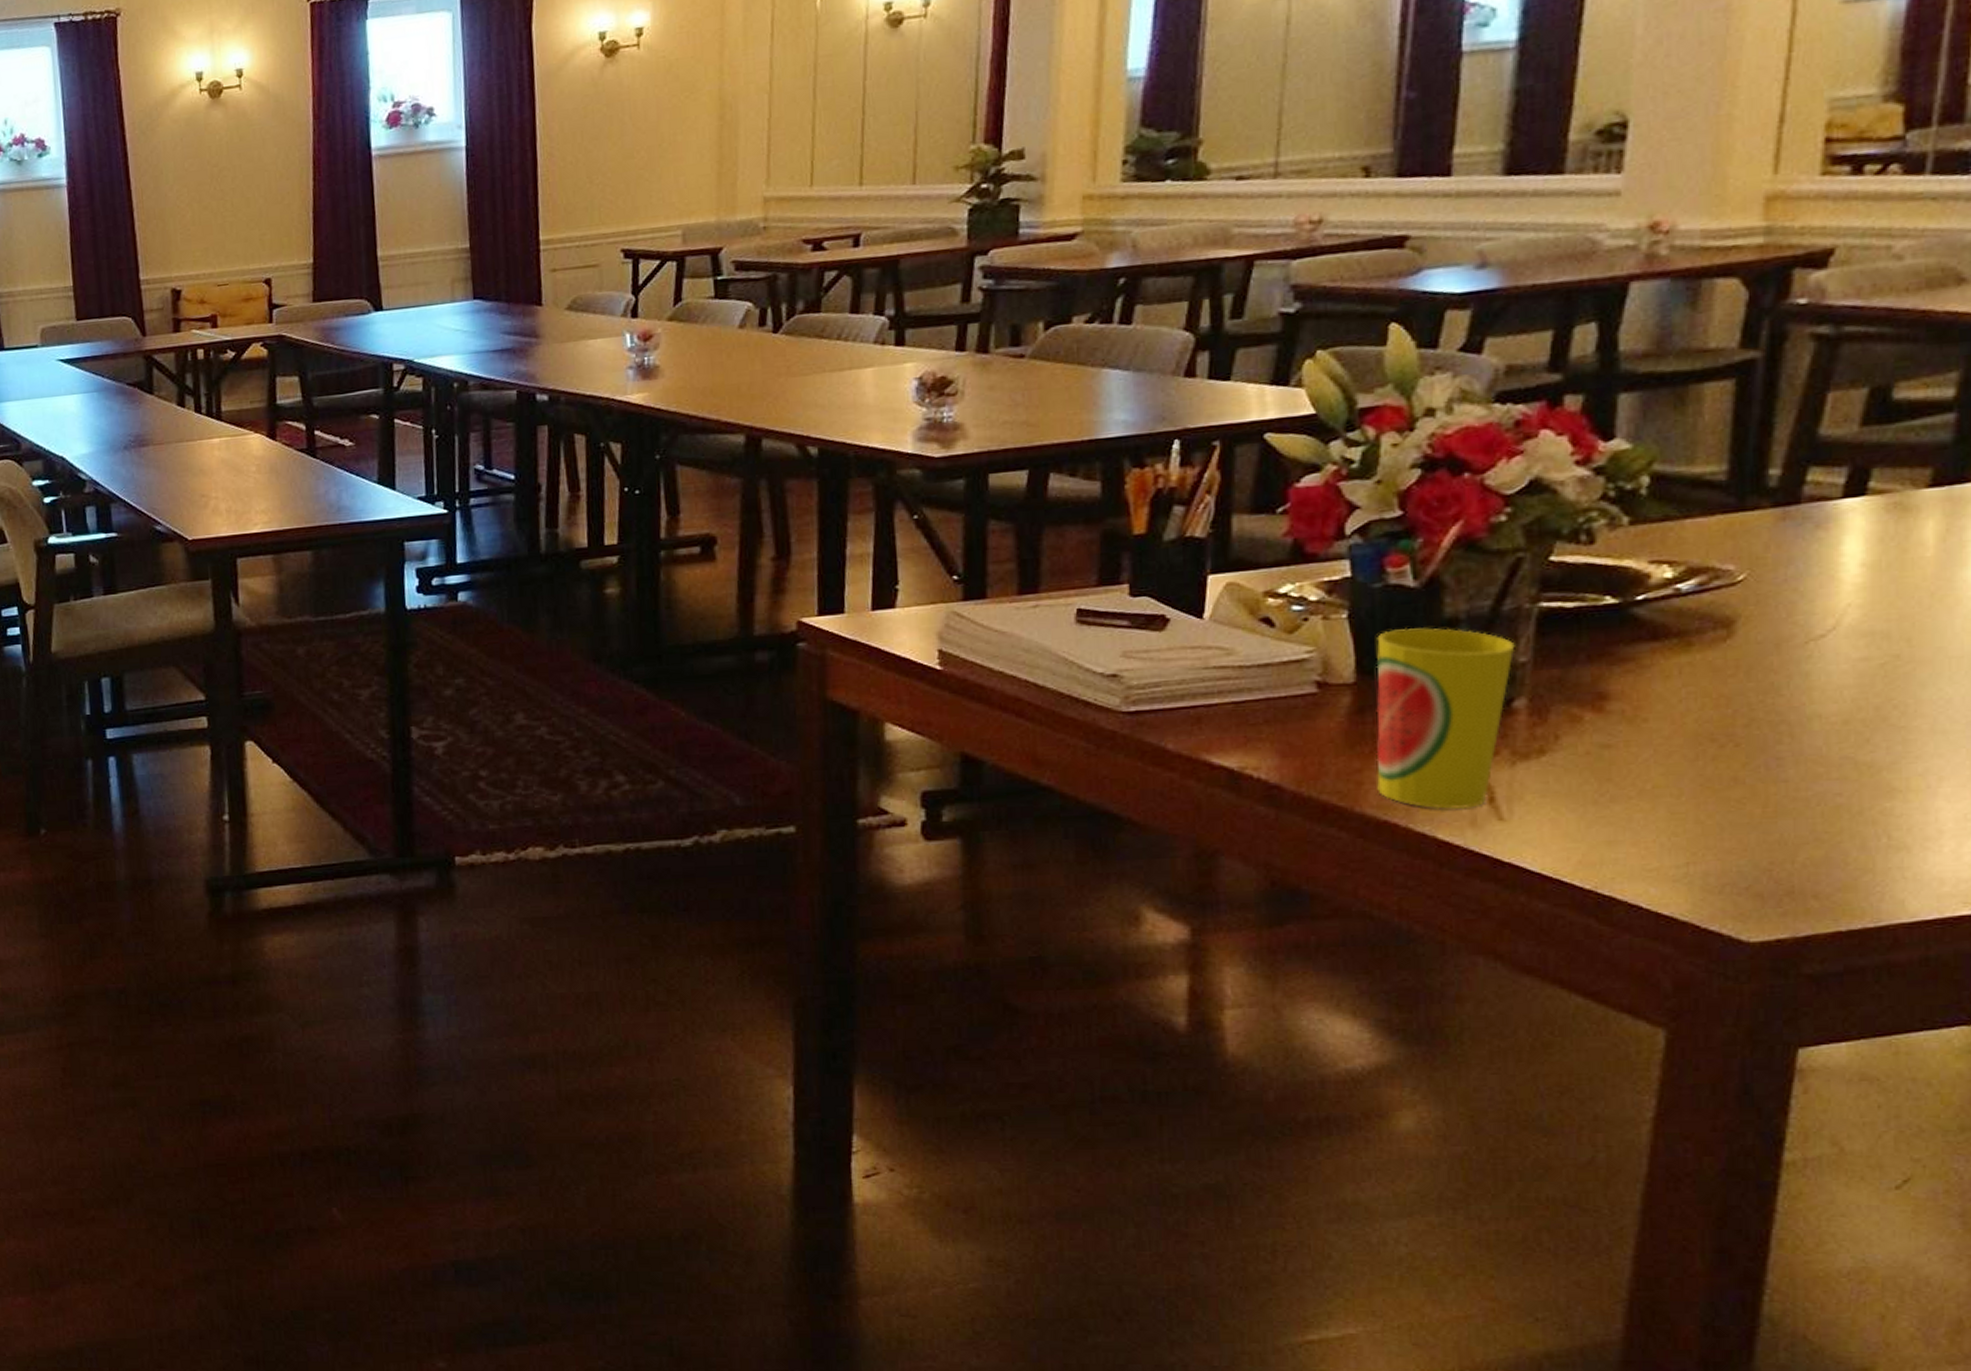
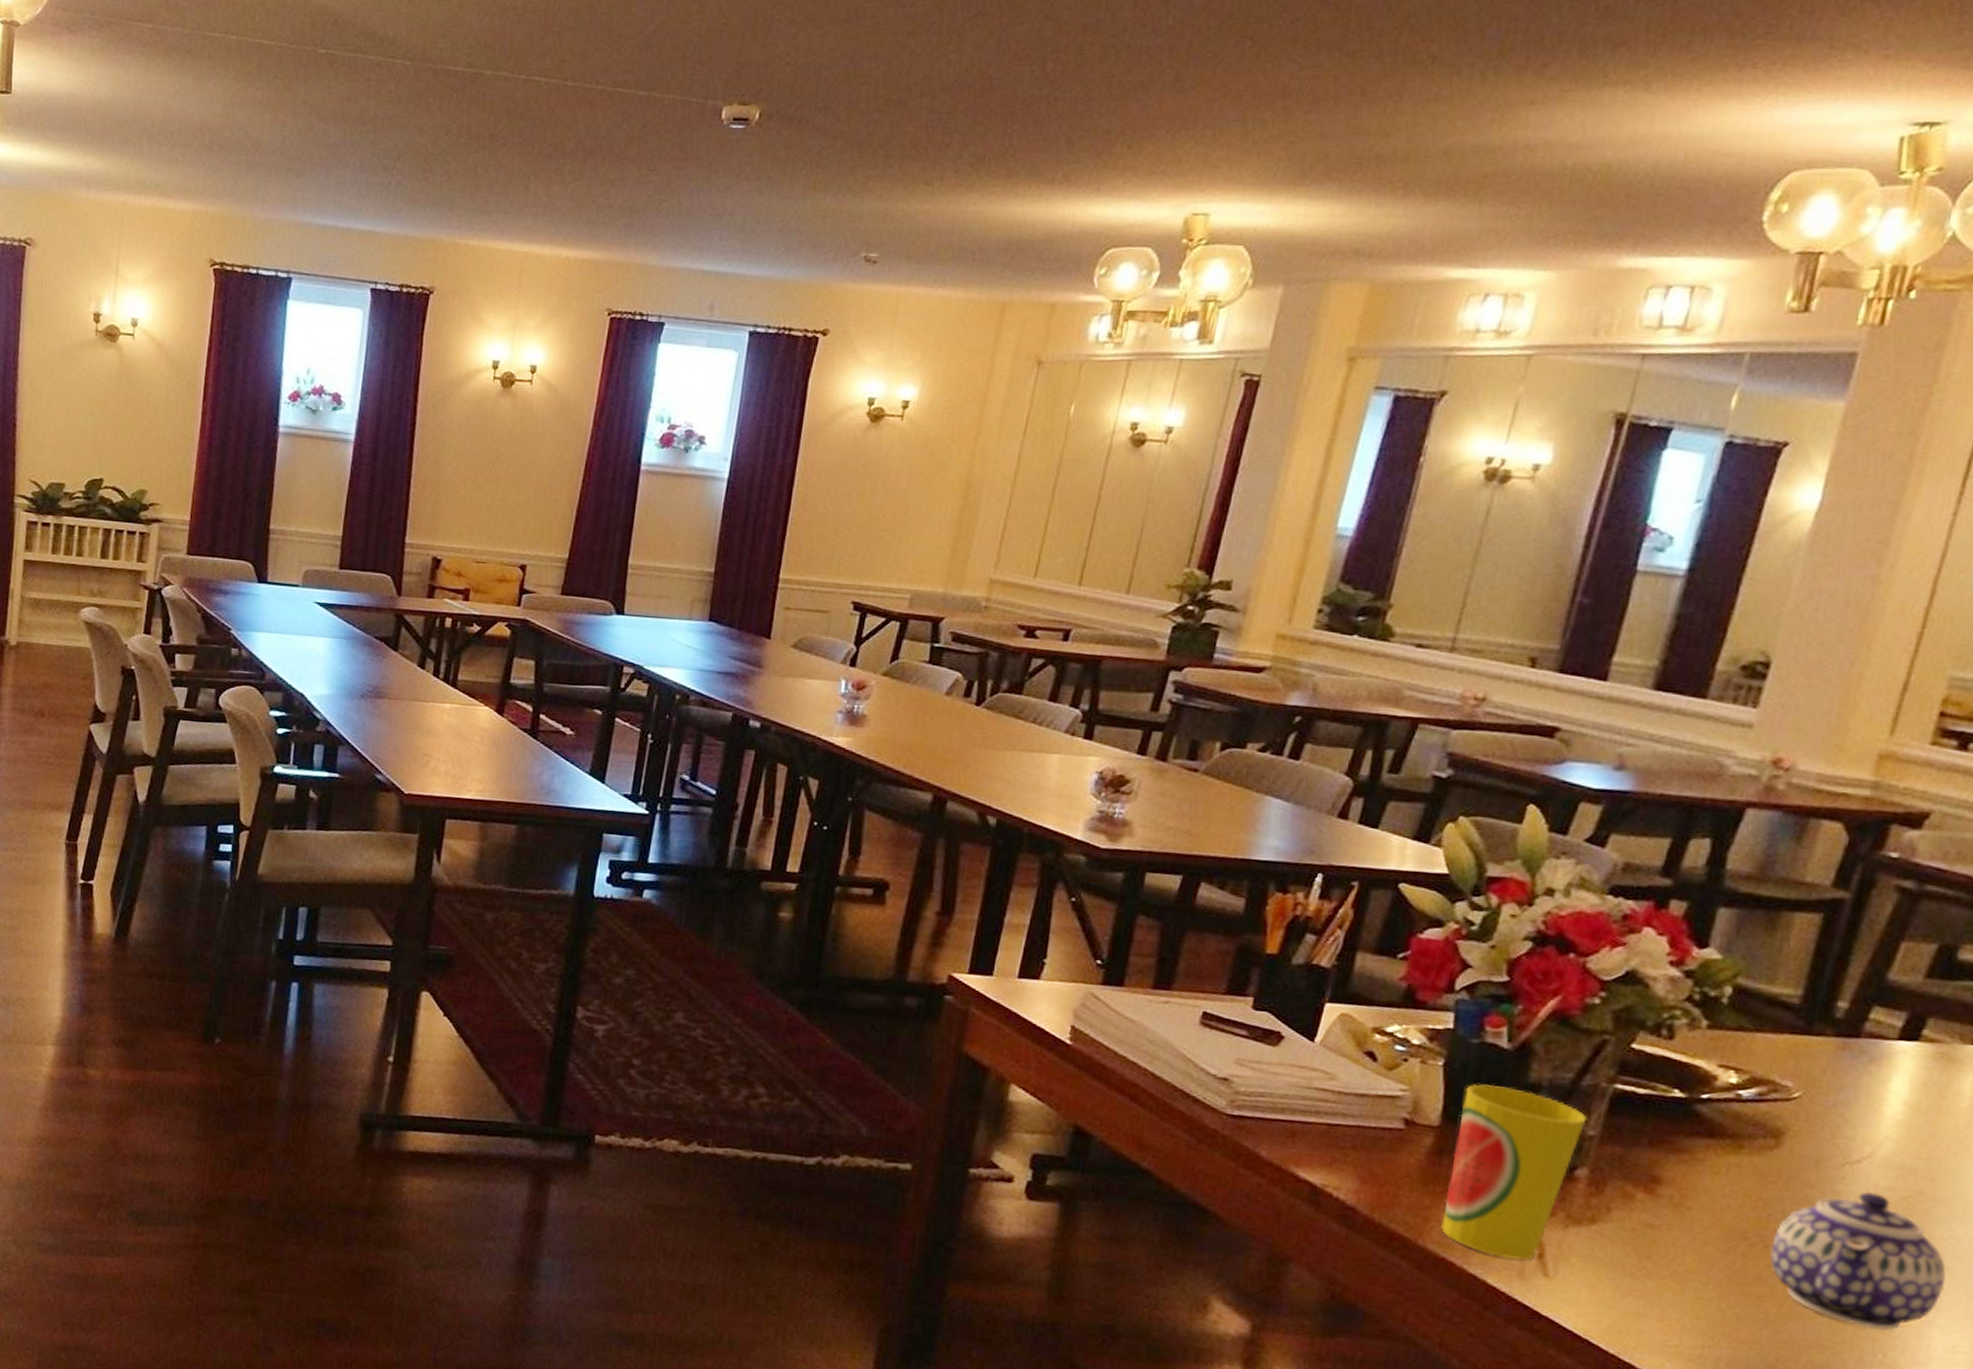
teapot: none [1743,665,1944,811] -> present [1770,1191,1946,1330]

